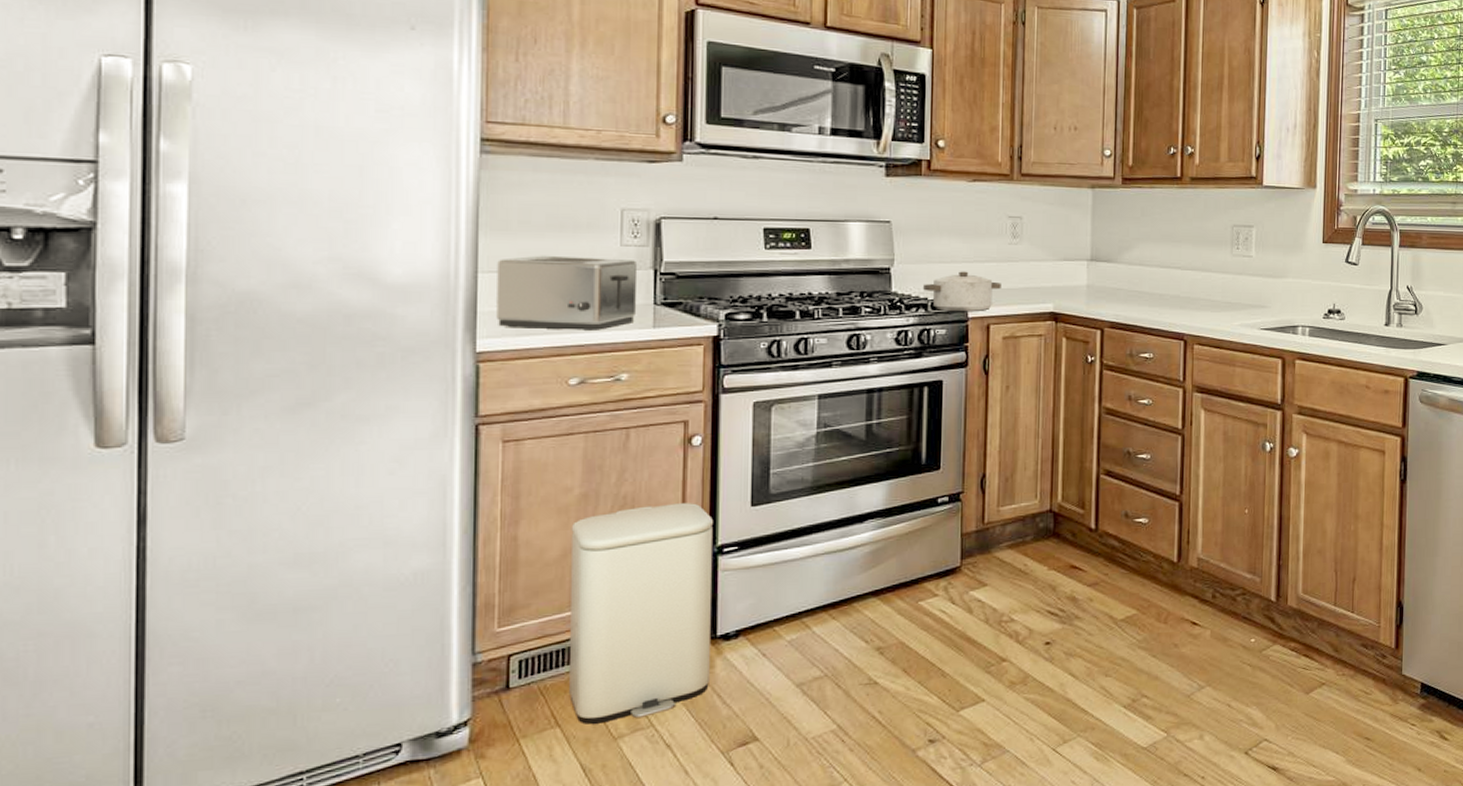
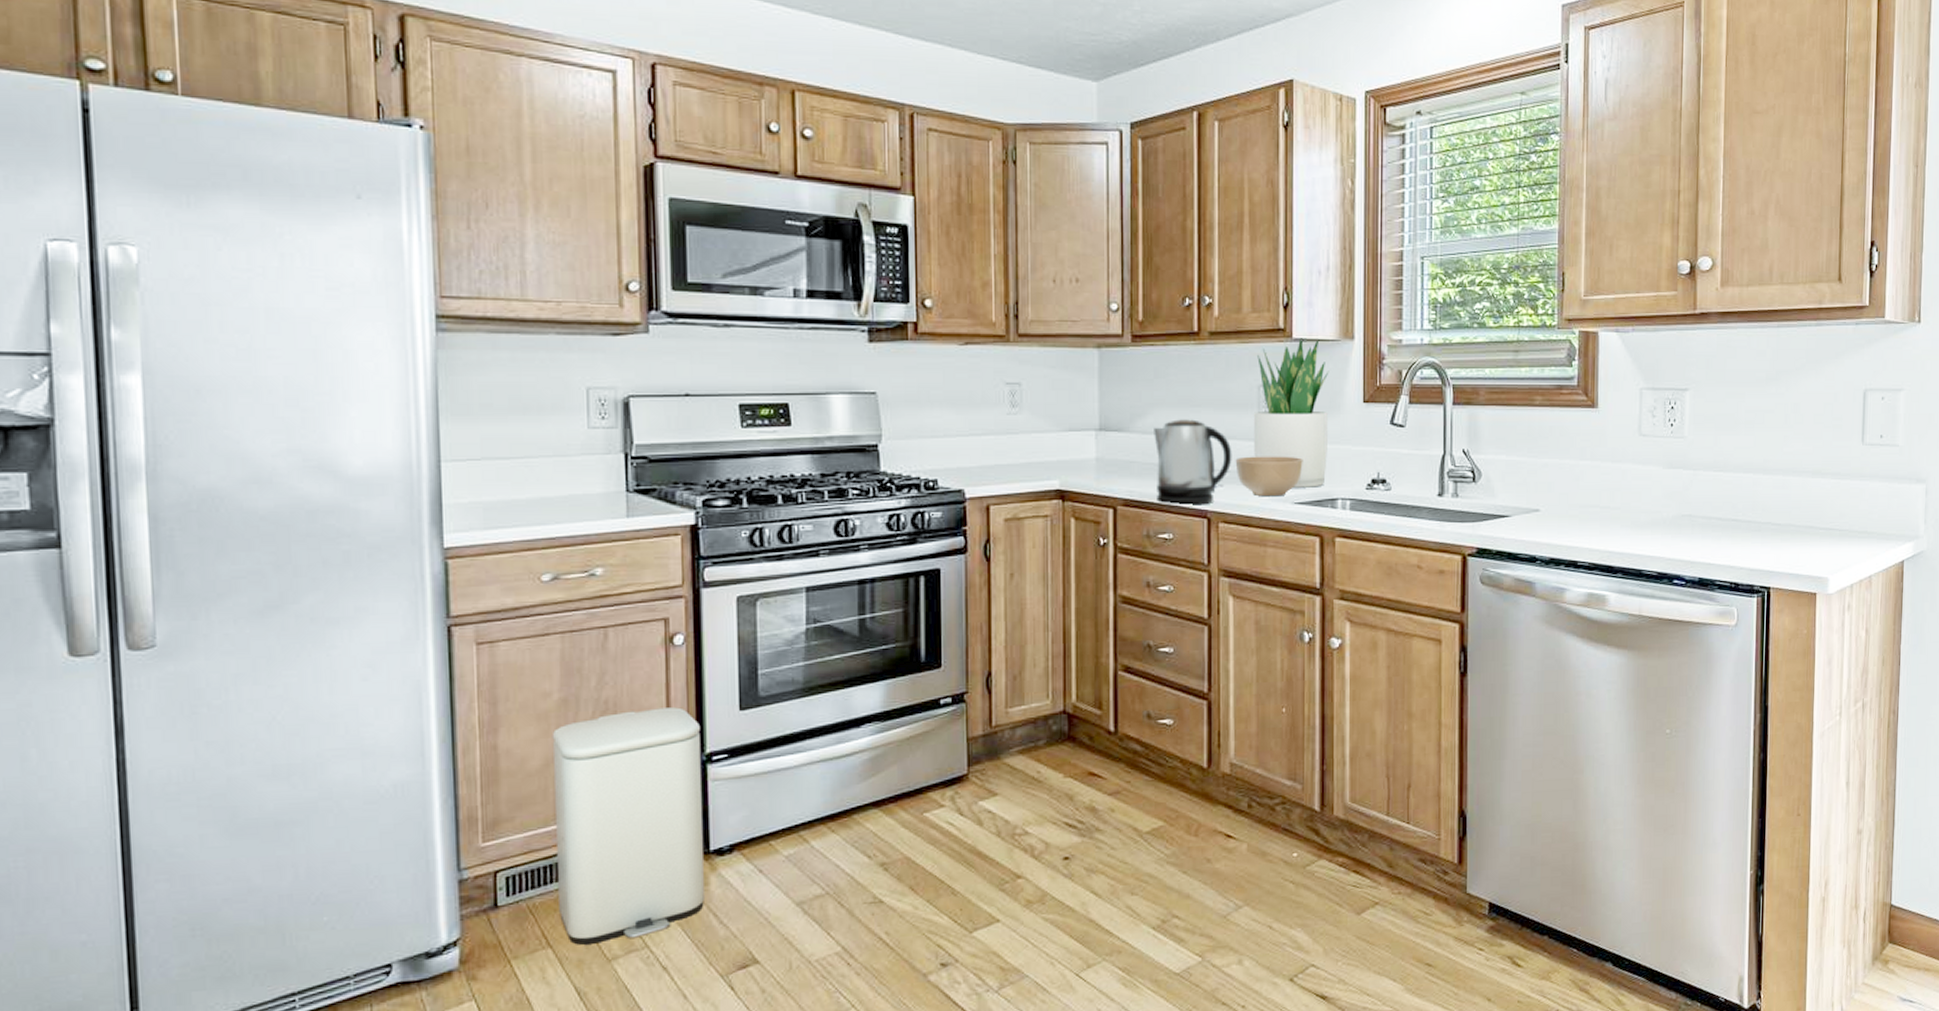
toaster: present [496,255,638,332] -> none [460,441,608,523]
cooking pot: present [923,271,1001,312] -> none [915,446,1001,492]
kettle: none [1139,253,1208,329] -> present [1154,419,1232,505]
bowl: none [1210,287,1269,323] -> present [1235,456,1303,497]
planter: none [1227,185,1294,316] -> present [1254,338,1329,488]

